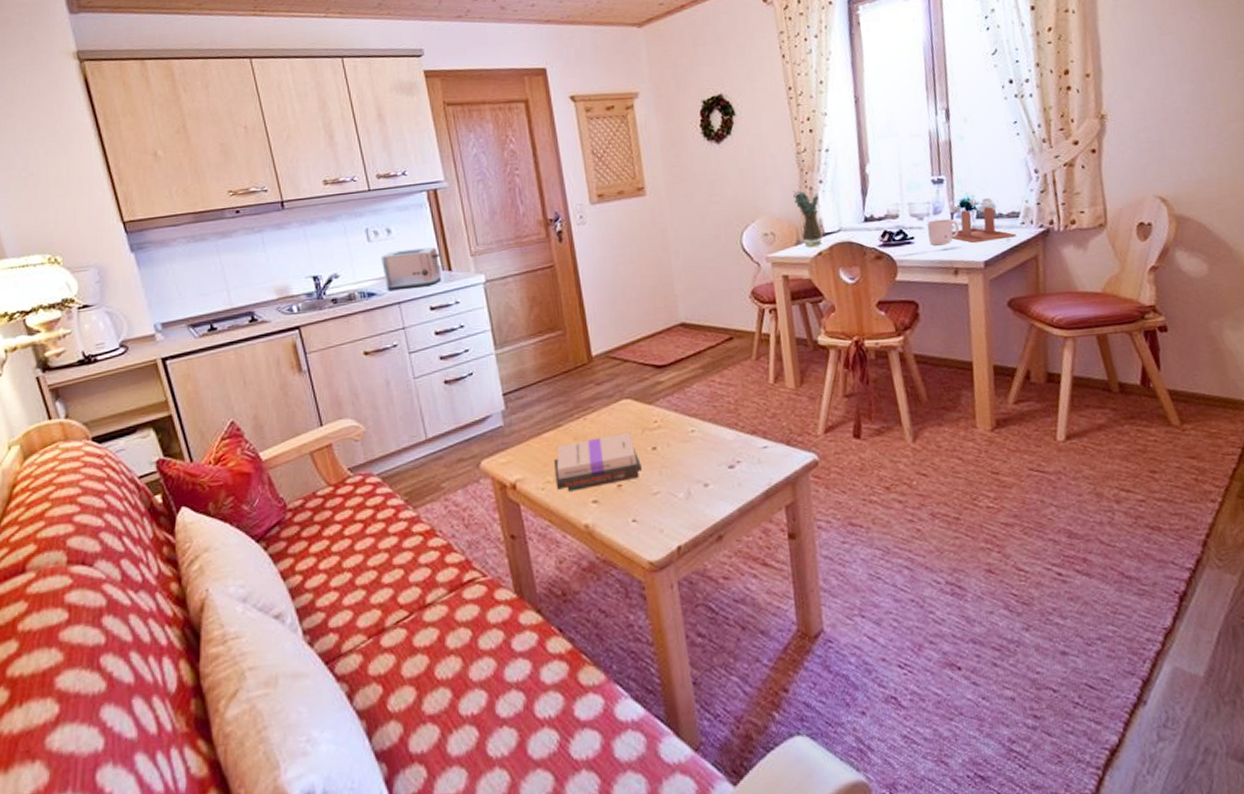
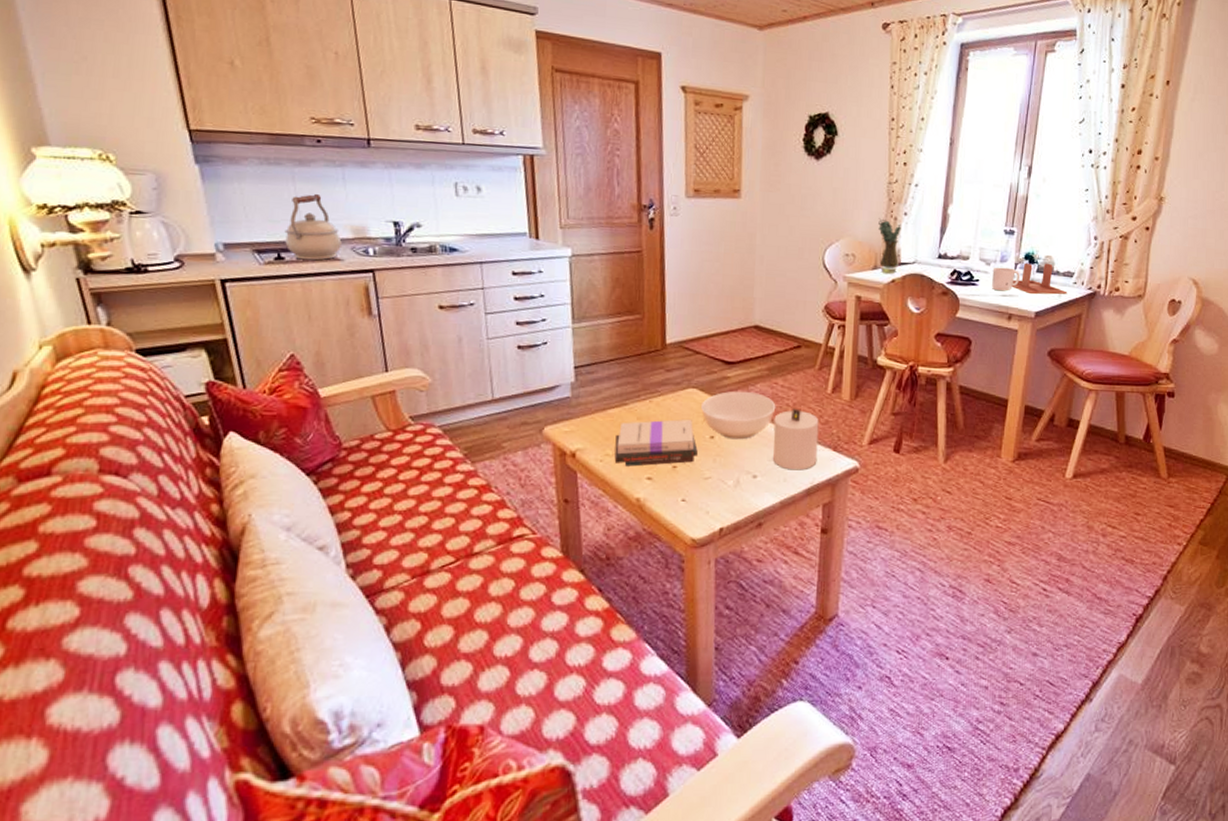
kettle: none [215,262,267,328] -> present [284,194,342,261]
toaster: present [380,247,442,291] -> none [467,210,529,251]
bowl: none [638,394,717,448] -> present [701,391,776,440]
candle: none [717,405,771,473] -> present [773,408,819,471]

